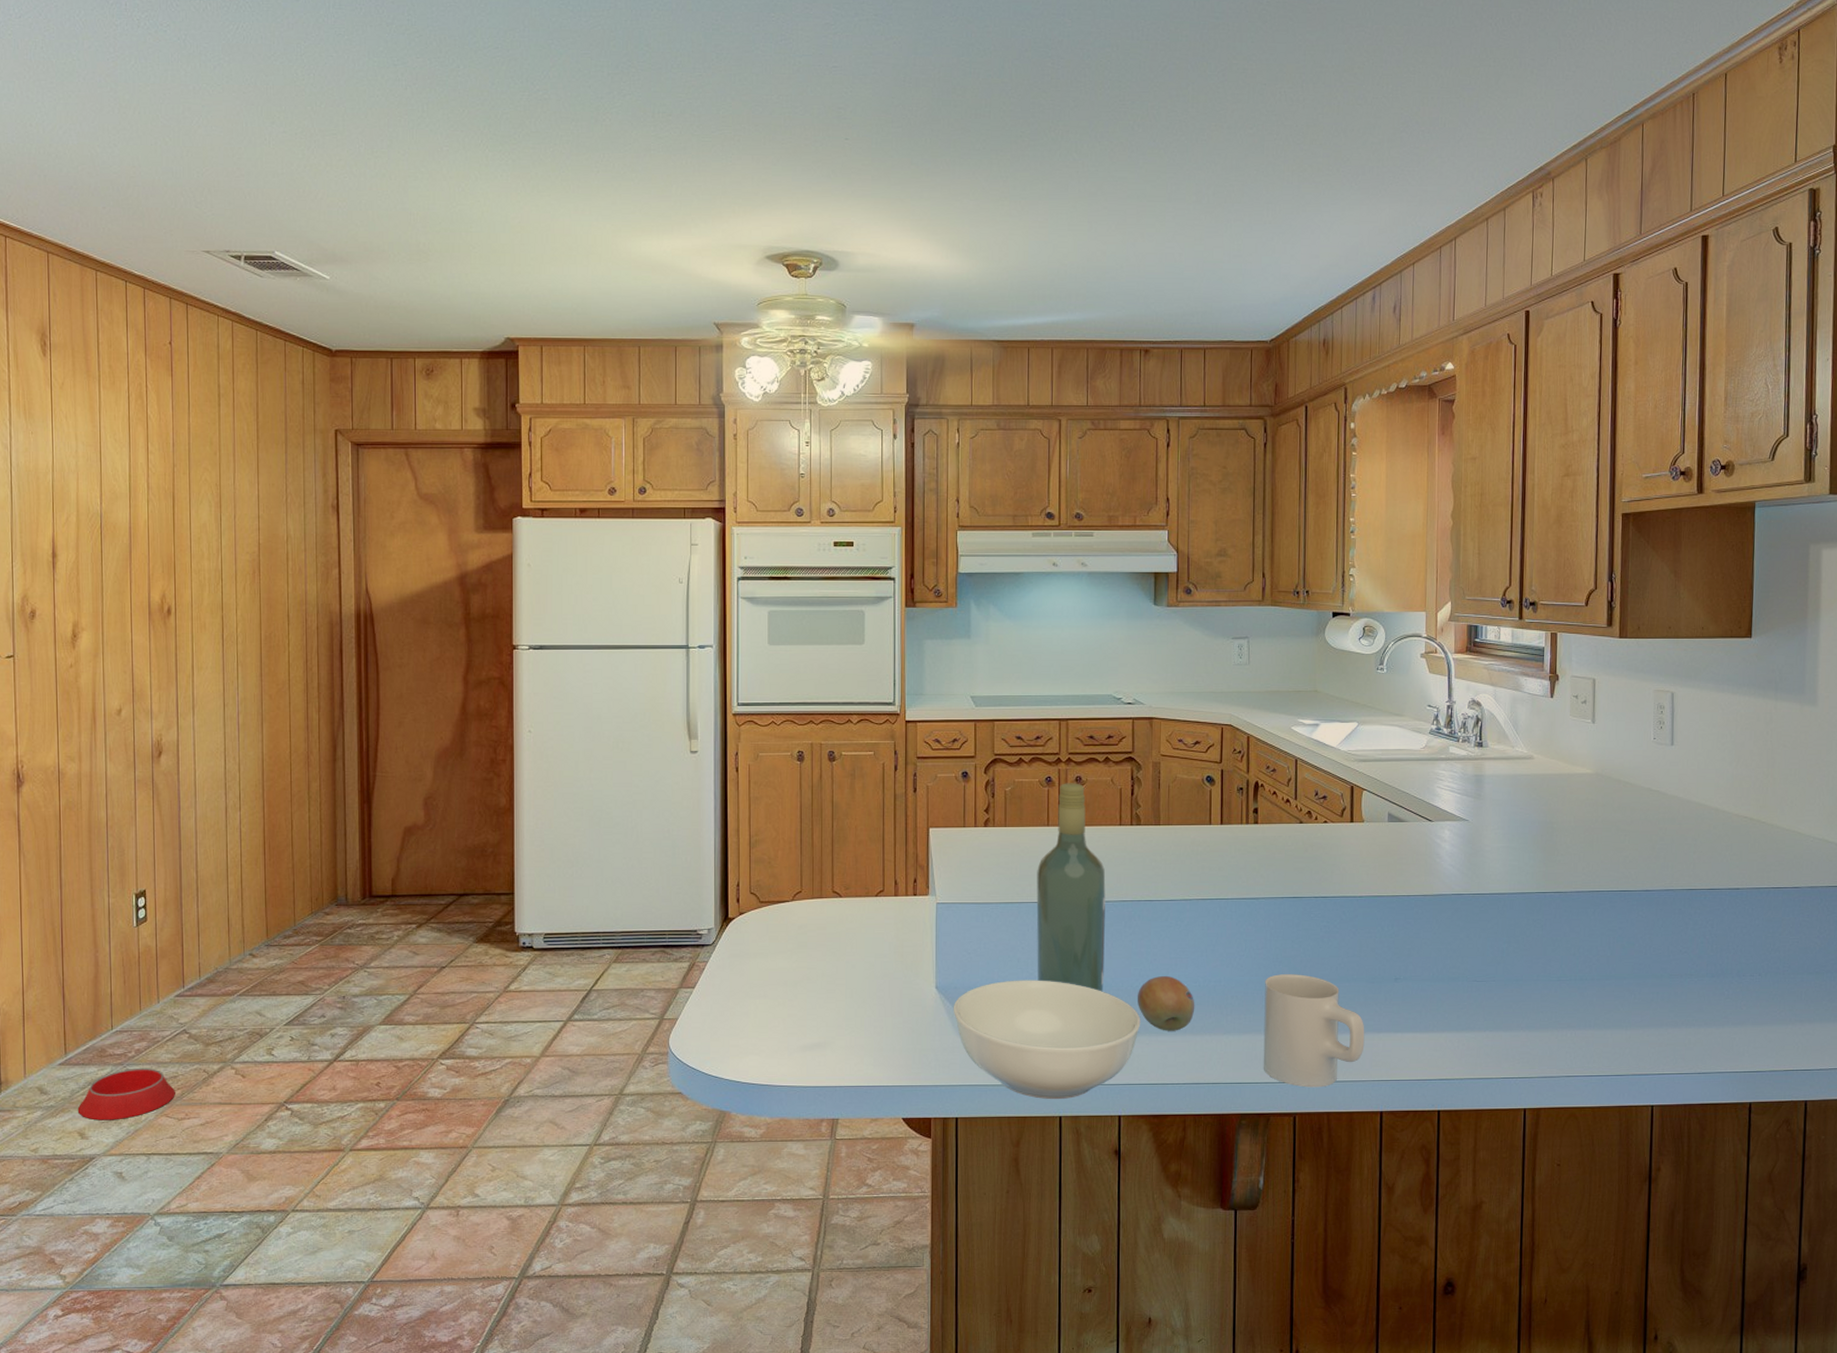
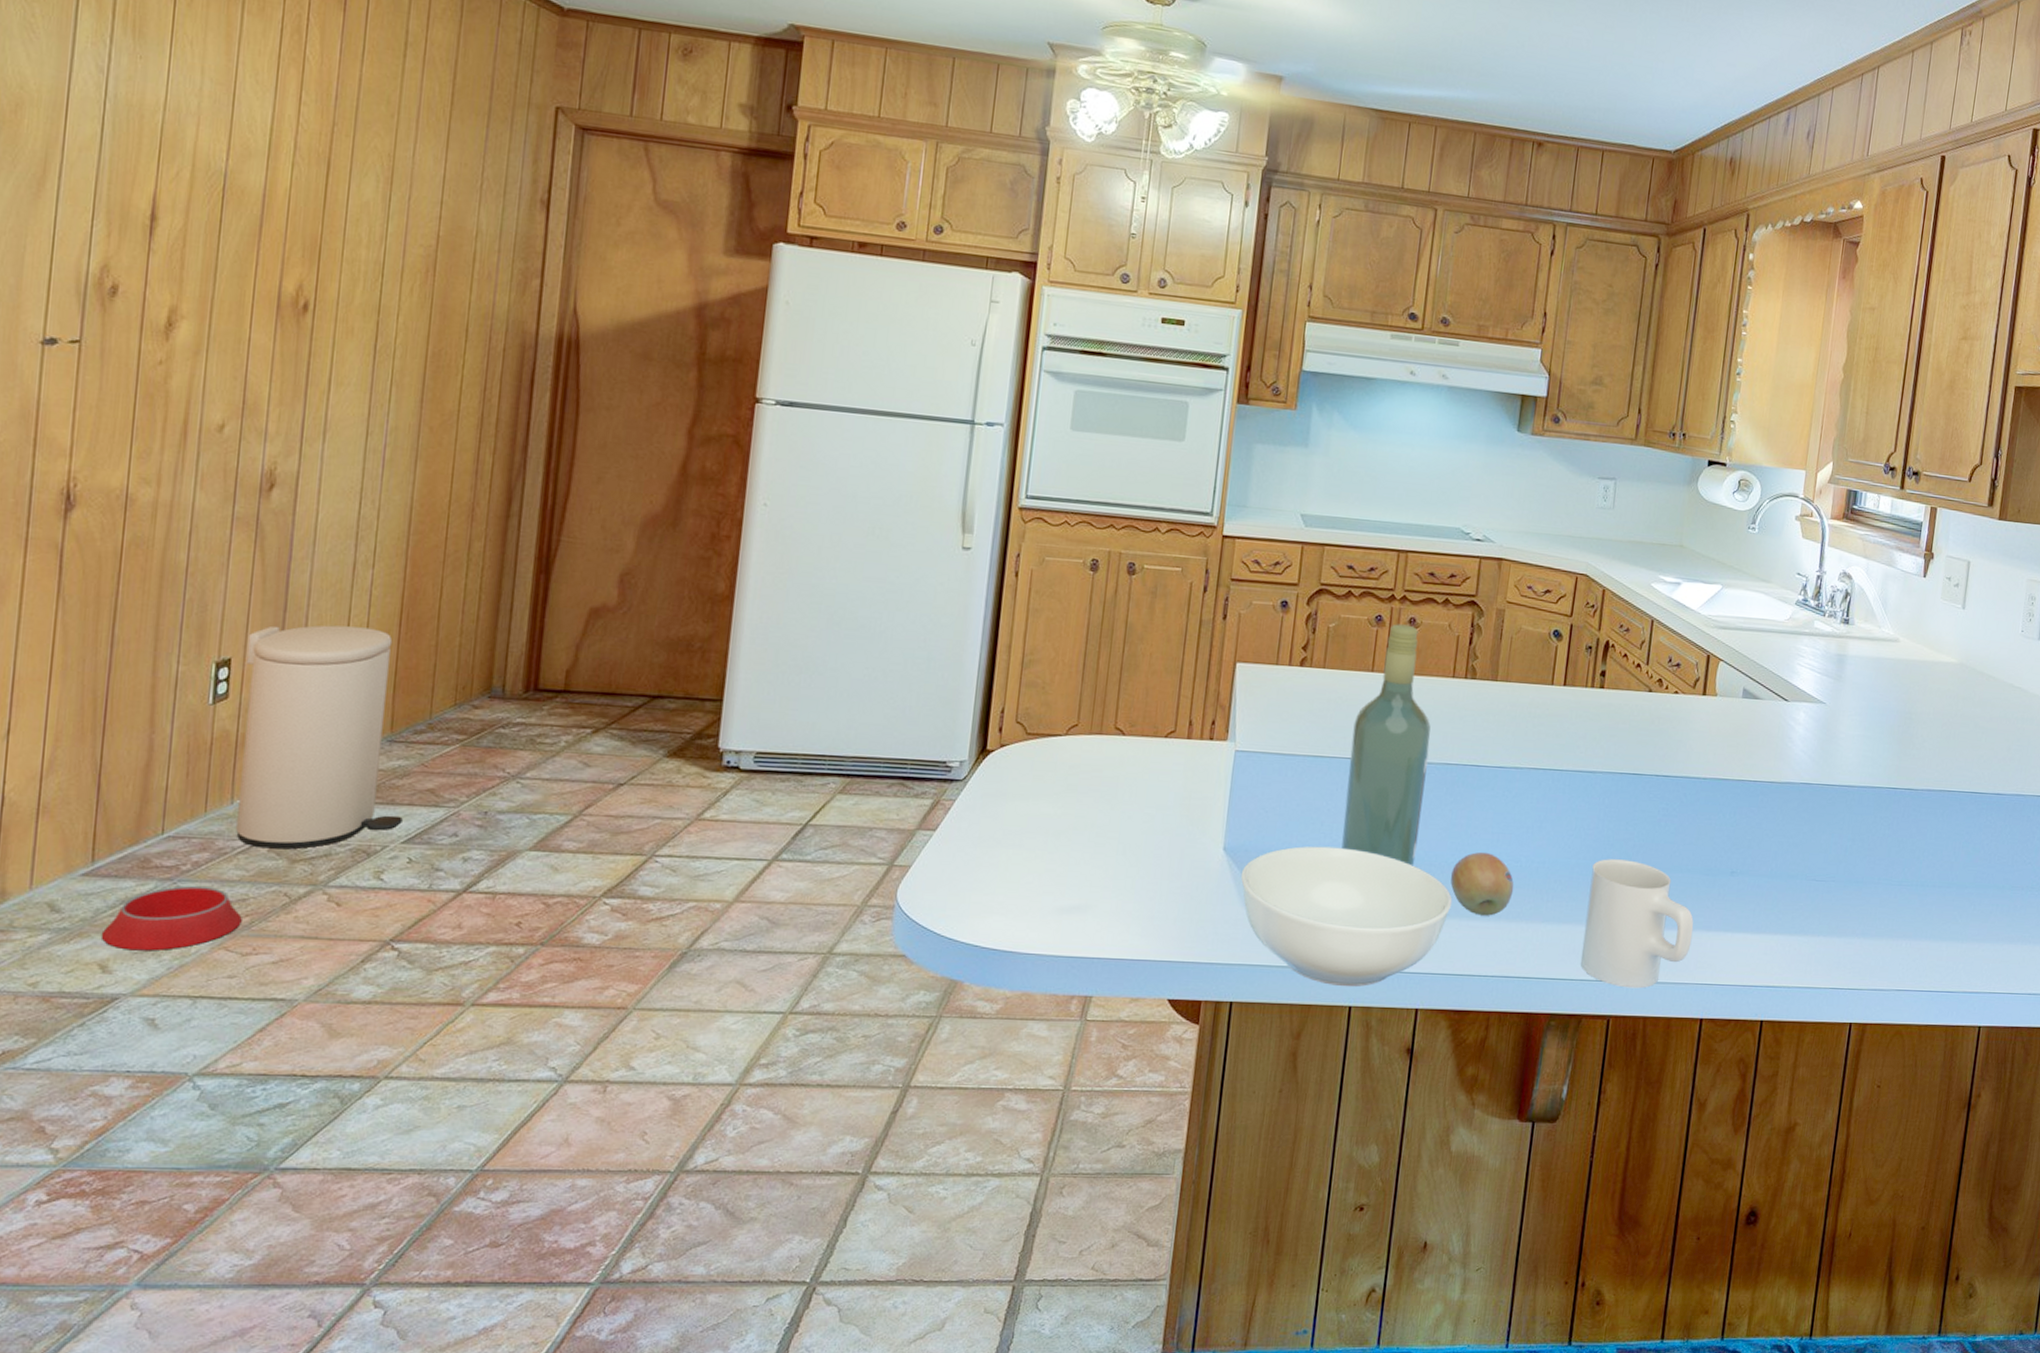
pedal bin: none [157,858,283,1036] -> present [236,625,403,850]

